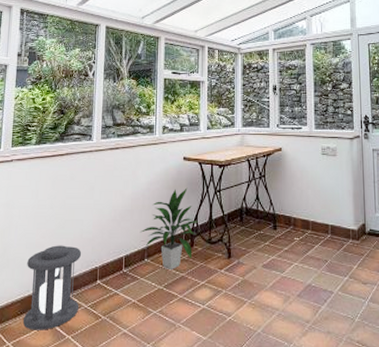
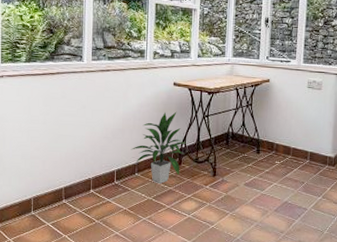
lantern: present [23,245,82,330] -> none [23,157,75,230]

